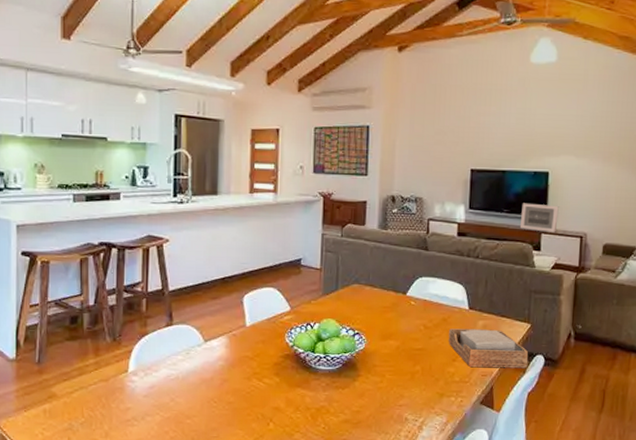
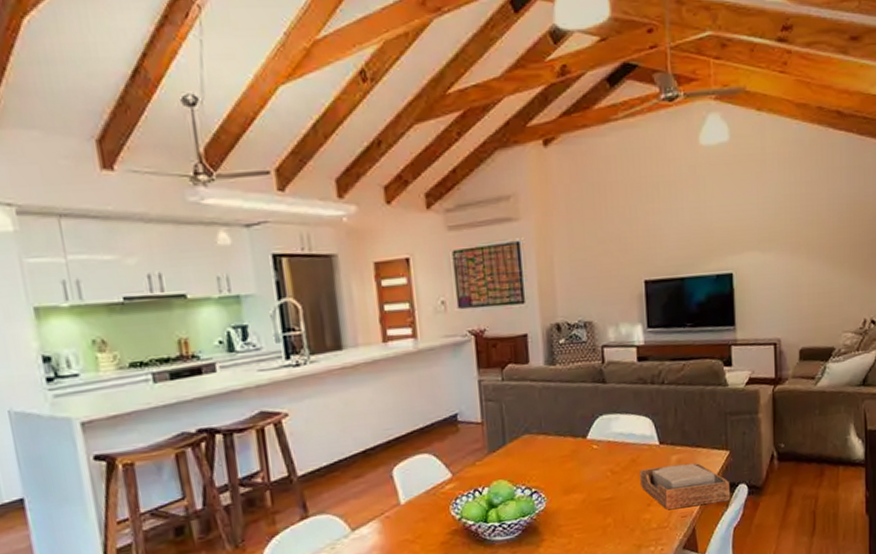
picture frame: present [519,203,559,232] -> none [706,311,748,344]

